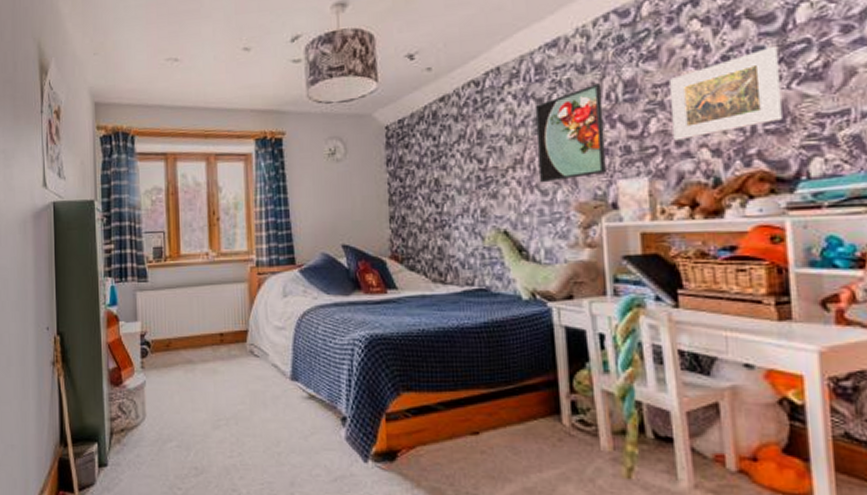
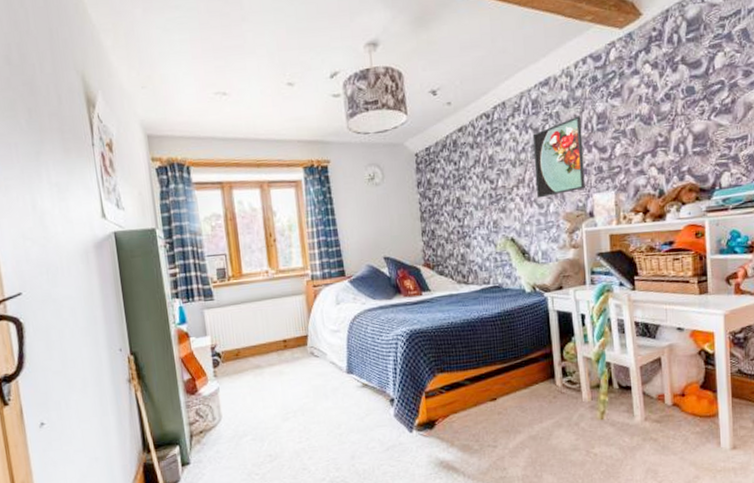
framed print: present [670,47,783,141] -> none [630,87,705,162]

